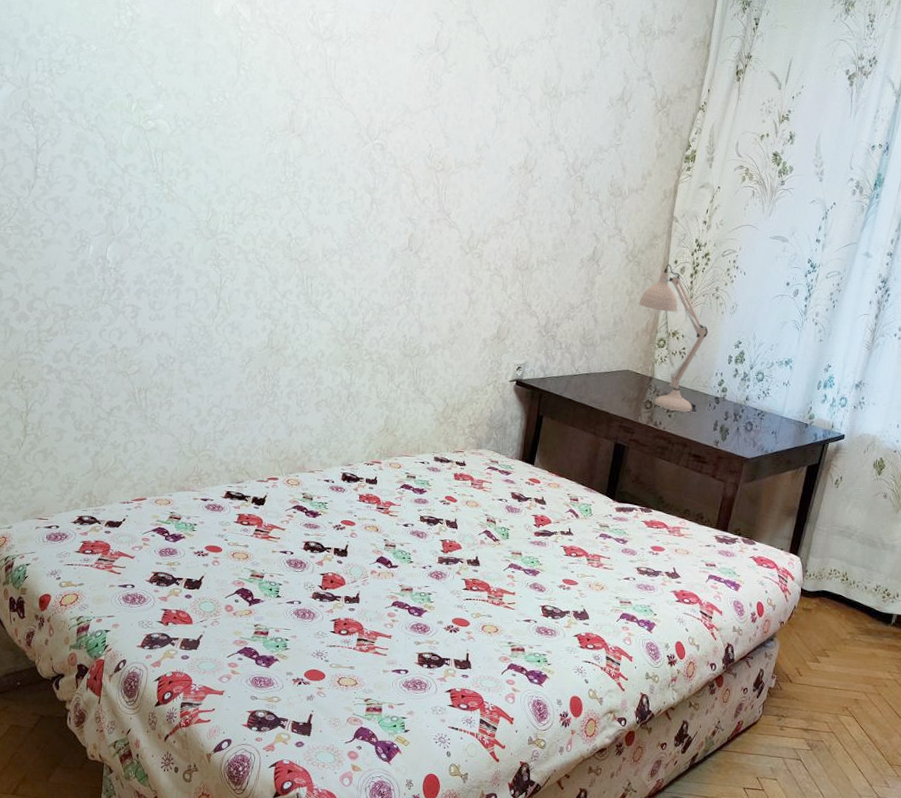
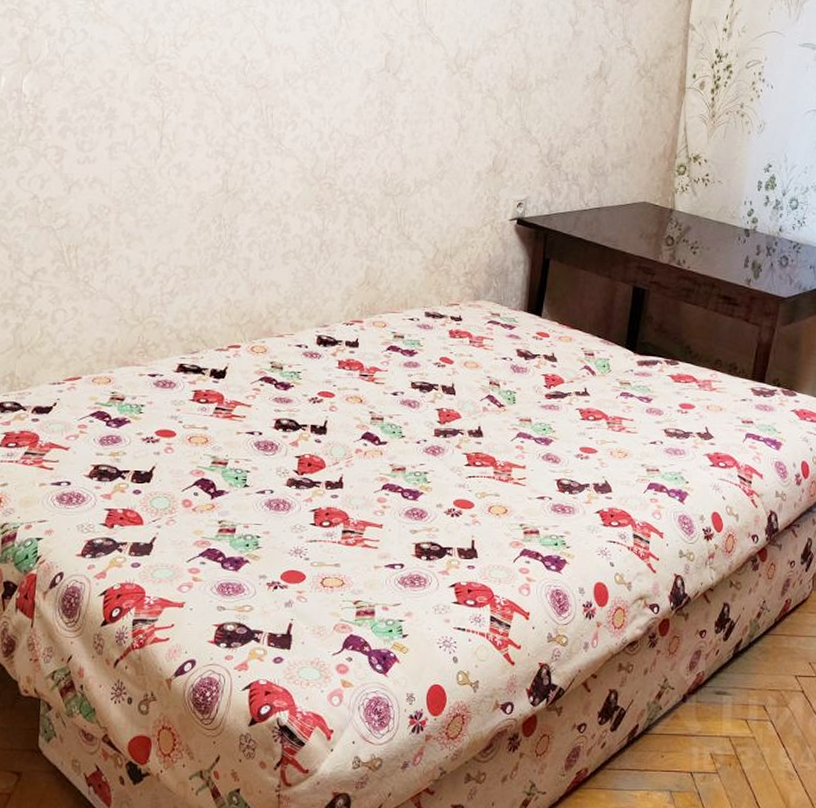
desk lamp: present [638,264,709,412] -> none [654,79,734,247]

